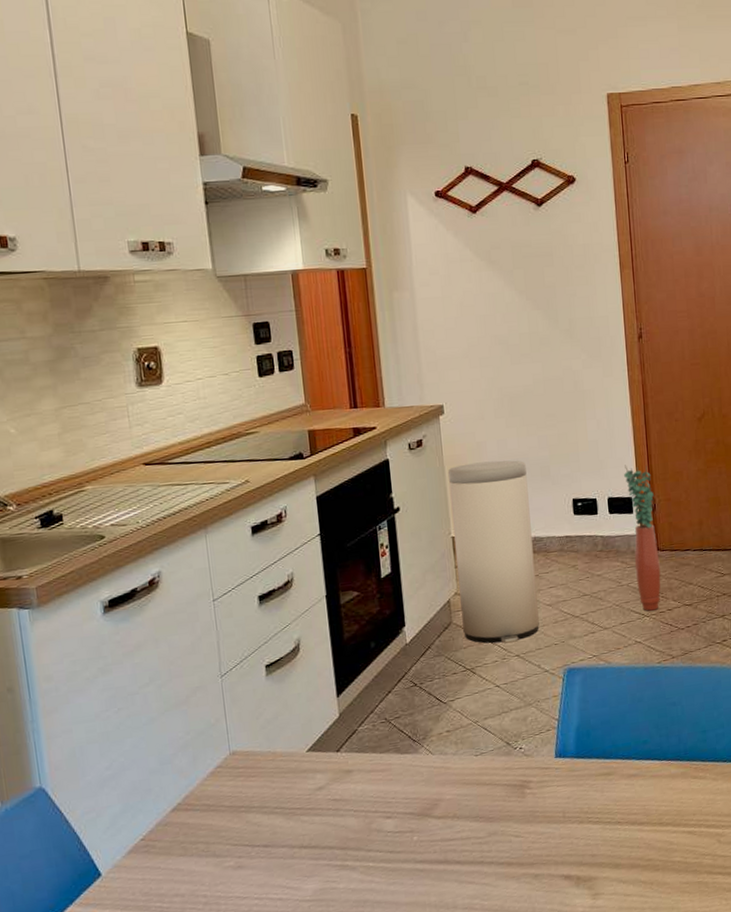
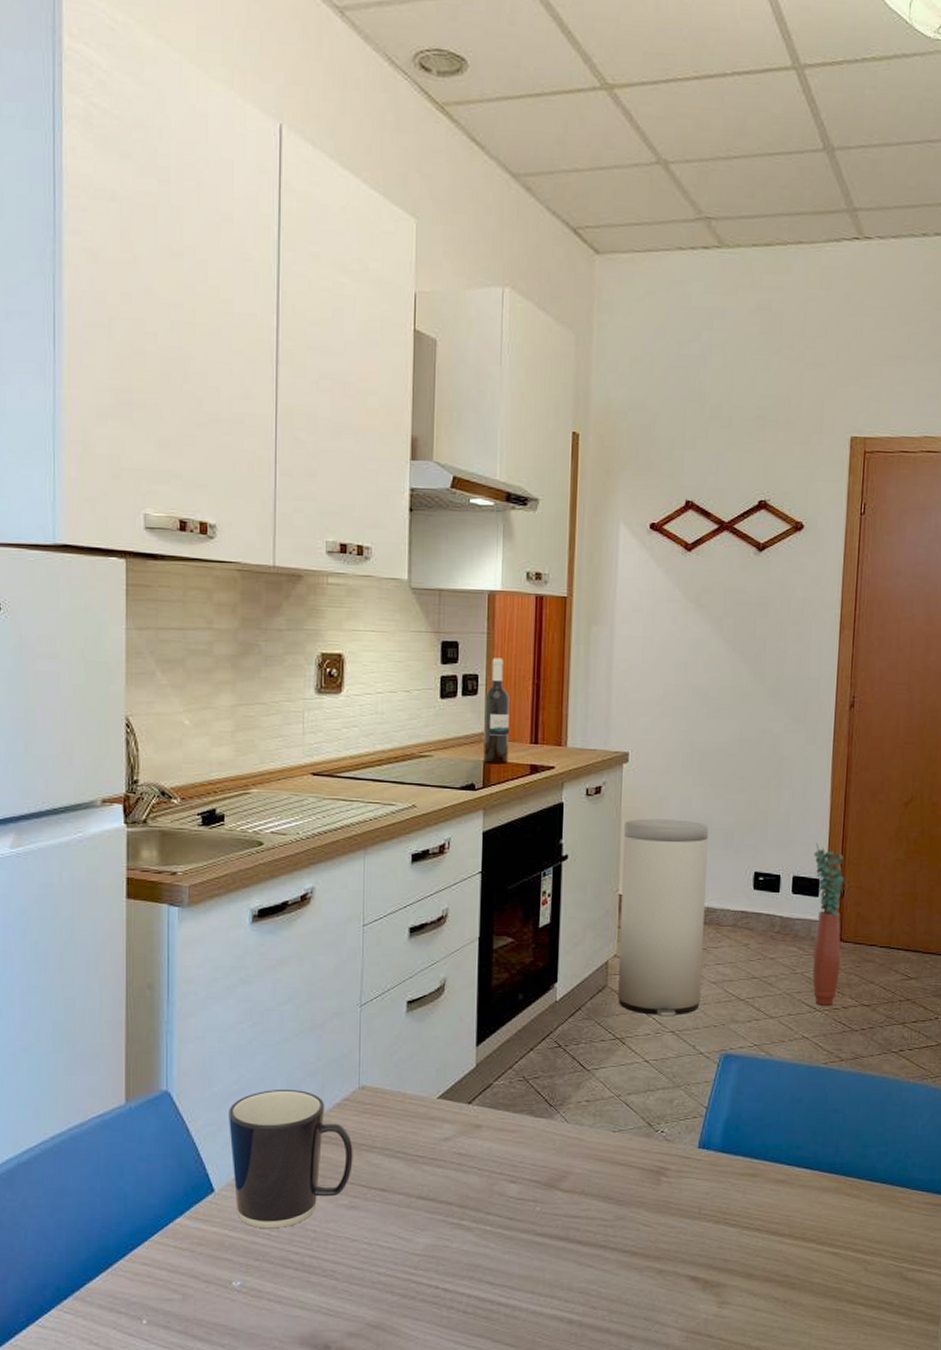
mug: none [105,765,234,903] -> present [229,1089,353,1229]
wine bottle: none [300,332,331,433] -> present [483,658,510,765]

